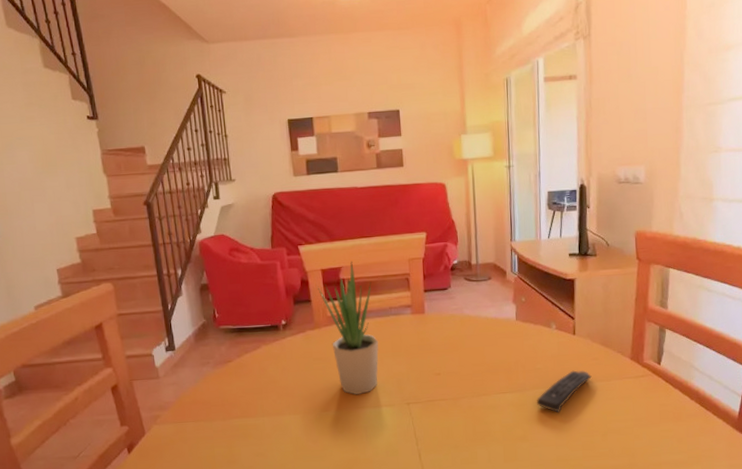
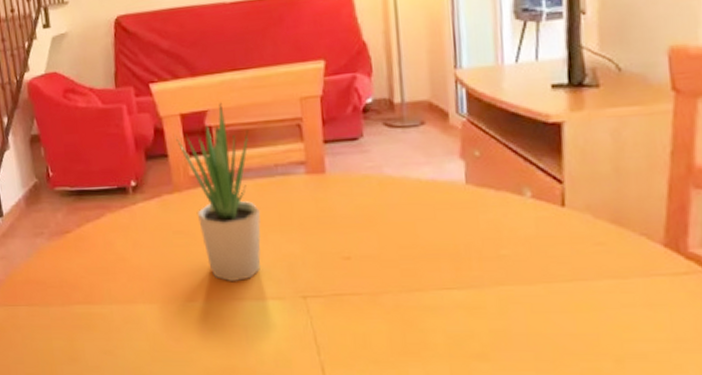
remote control: present [537,370,592,413] -> none [502,260,595,322]

